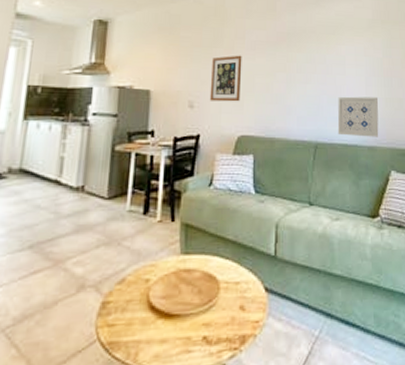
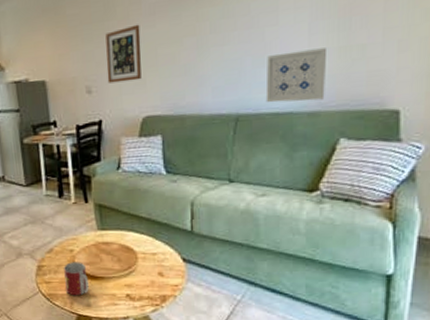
mug: none [132,295,162,343] -> present [64,262,89,296]

